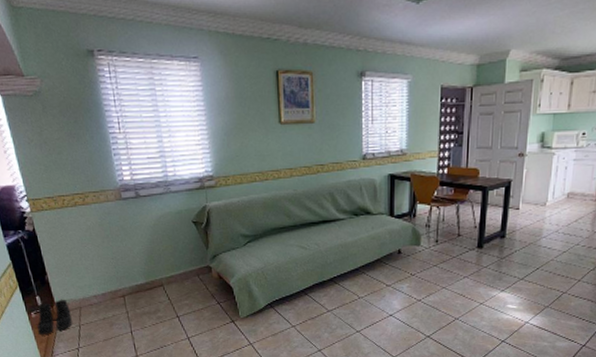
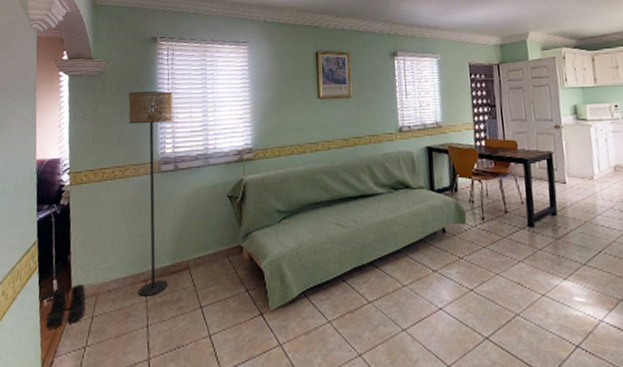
floor lamp: none [73,113,145,309] -> present [128,91,173,296]

